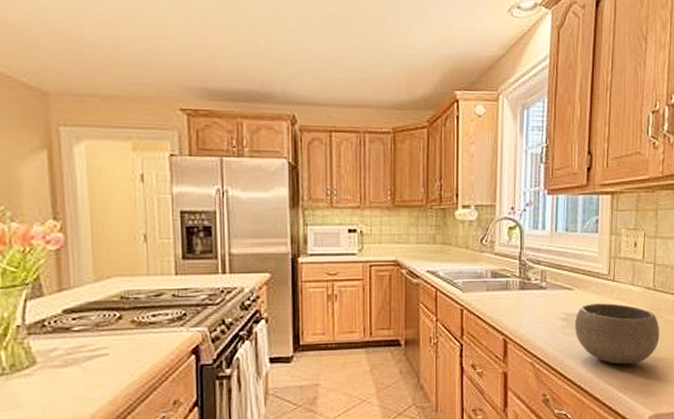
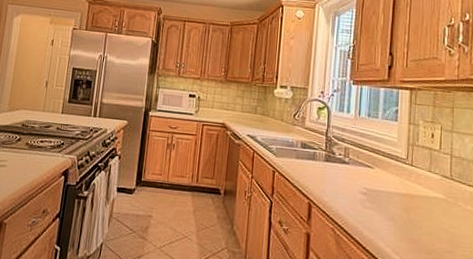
bowl: present [575,303,660,365] -> none [374,183,458,247]

